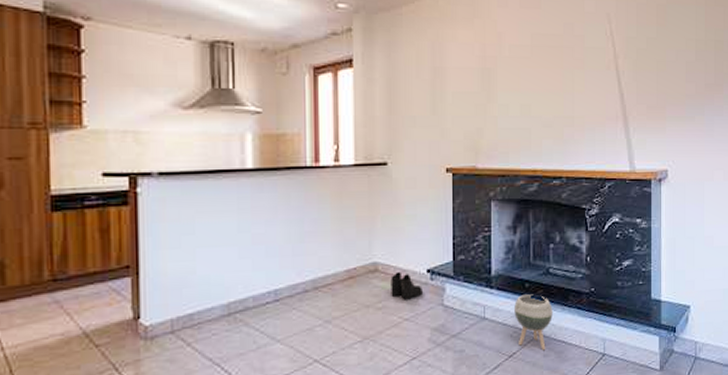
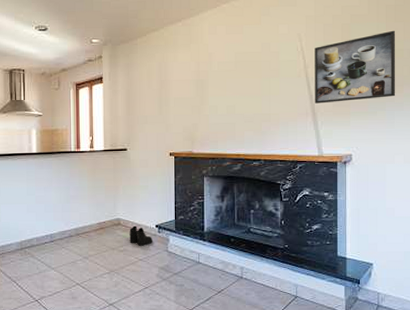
planter: present [514,294,553,351] -> none [222,247,253,290]
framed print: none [626,16,716,105] -> present [315,30,396,104]

